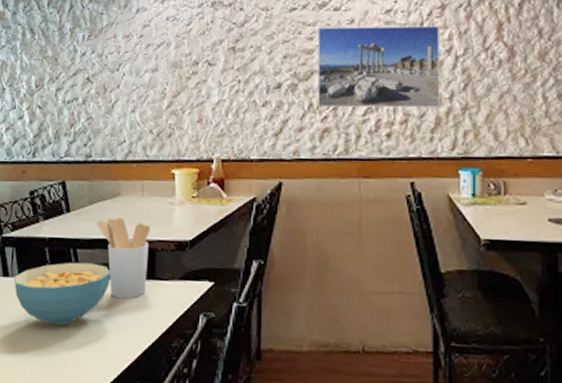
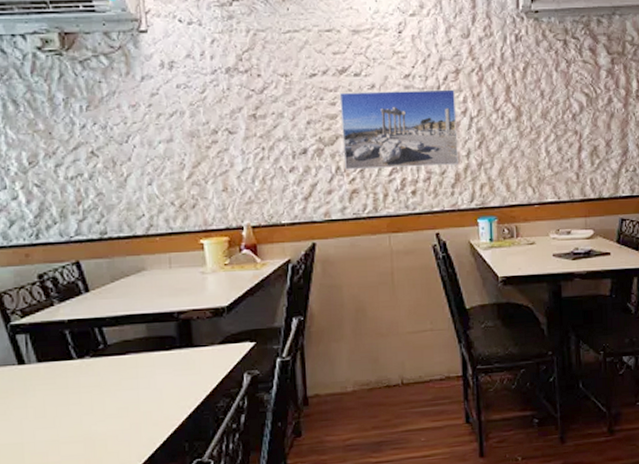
cereal bowl: present [13,262,111,326] -> none [31,339,145,405]
utensil holder: present [96,217,151,299] -> none [121,292,185,370]

